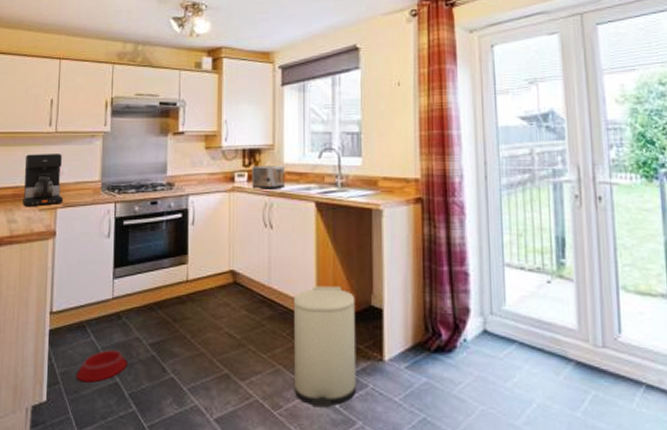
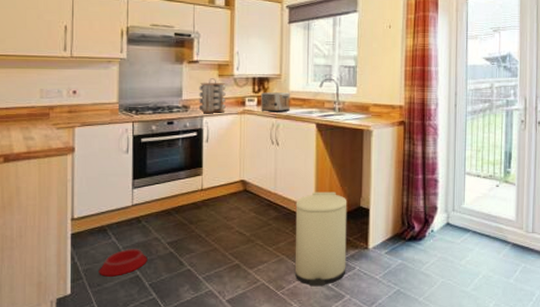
coffee maker: present [22,154,63,207] -> none [38,76,81,126]
spice rack: none [184,151,213,192] -> present [199,78,226,114]

